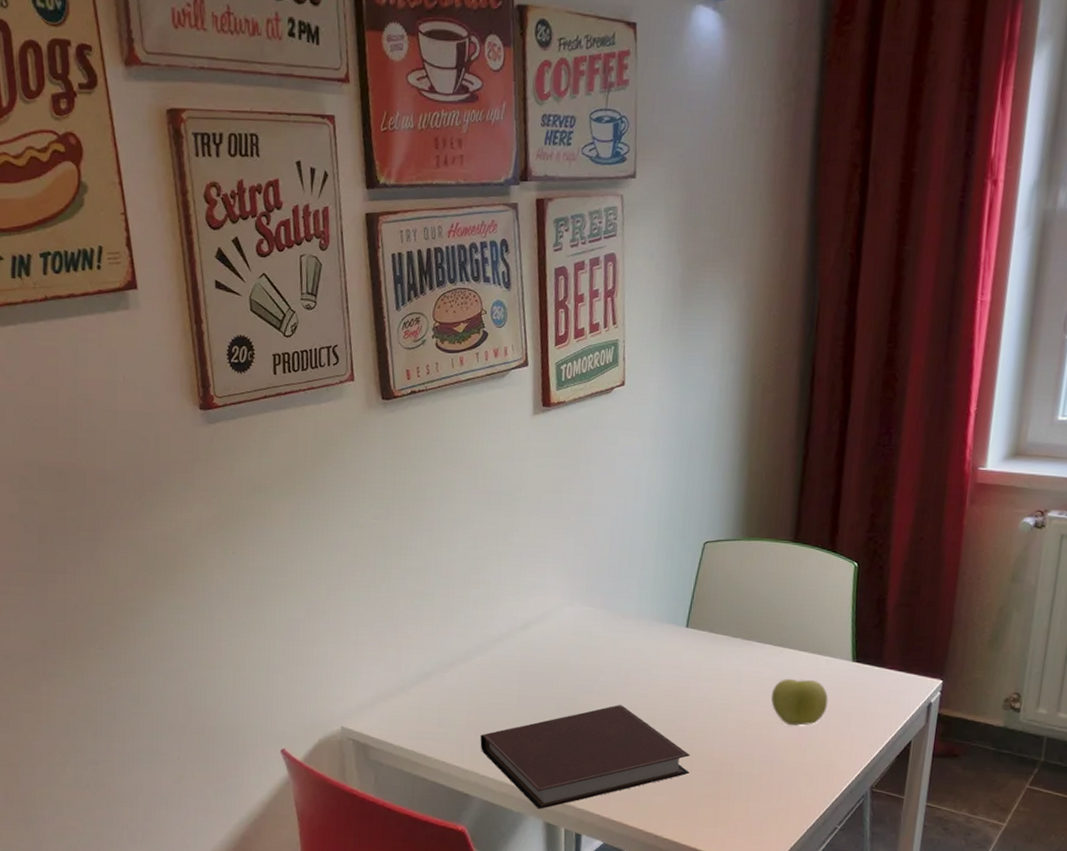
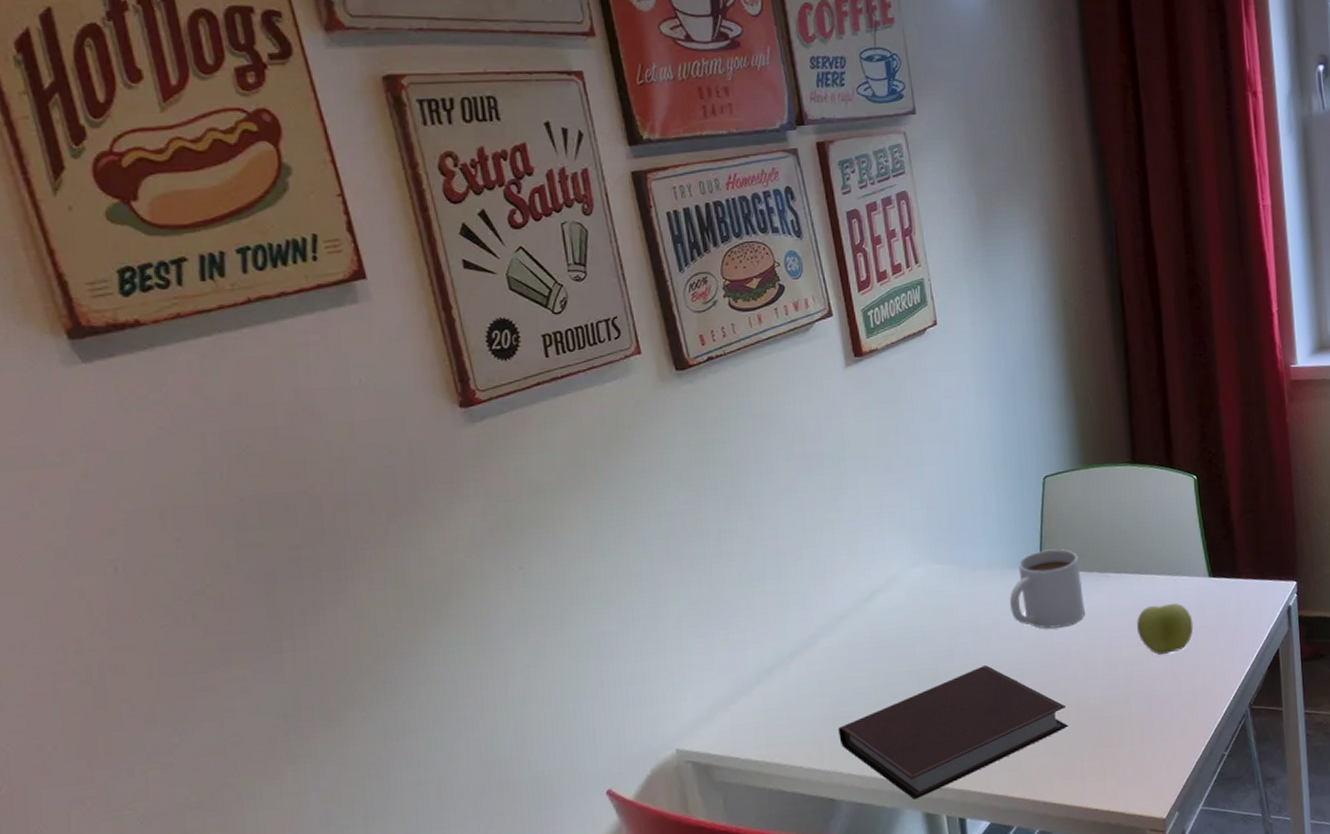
mug: none [652,610,726,684] -> present [1010,549,1085,629]

